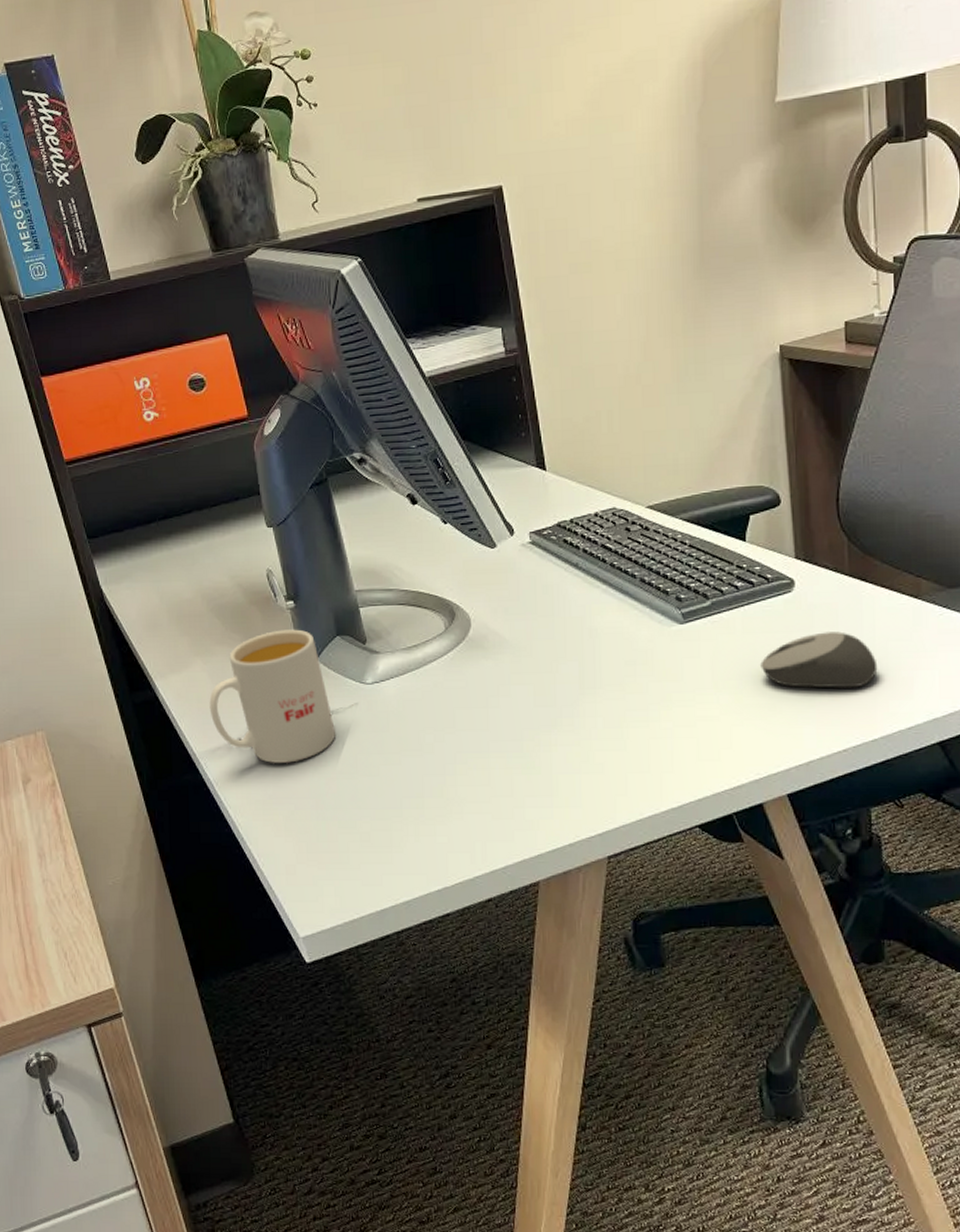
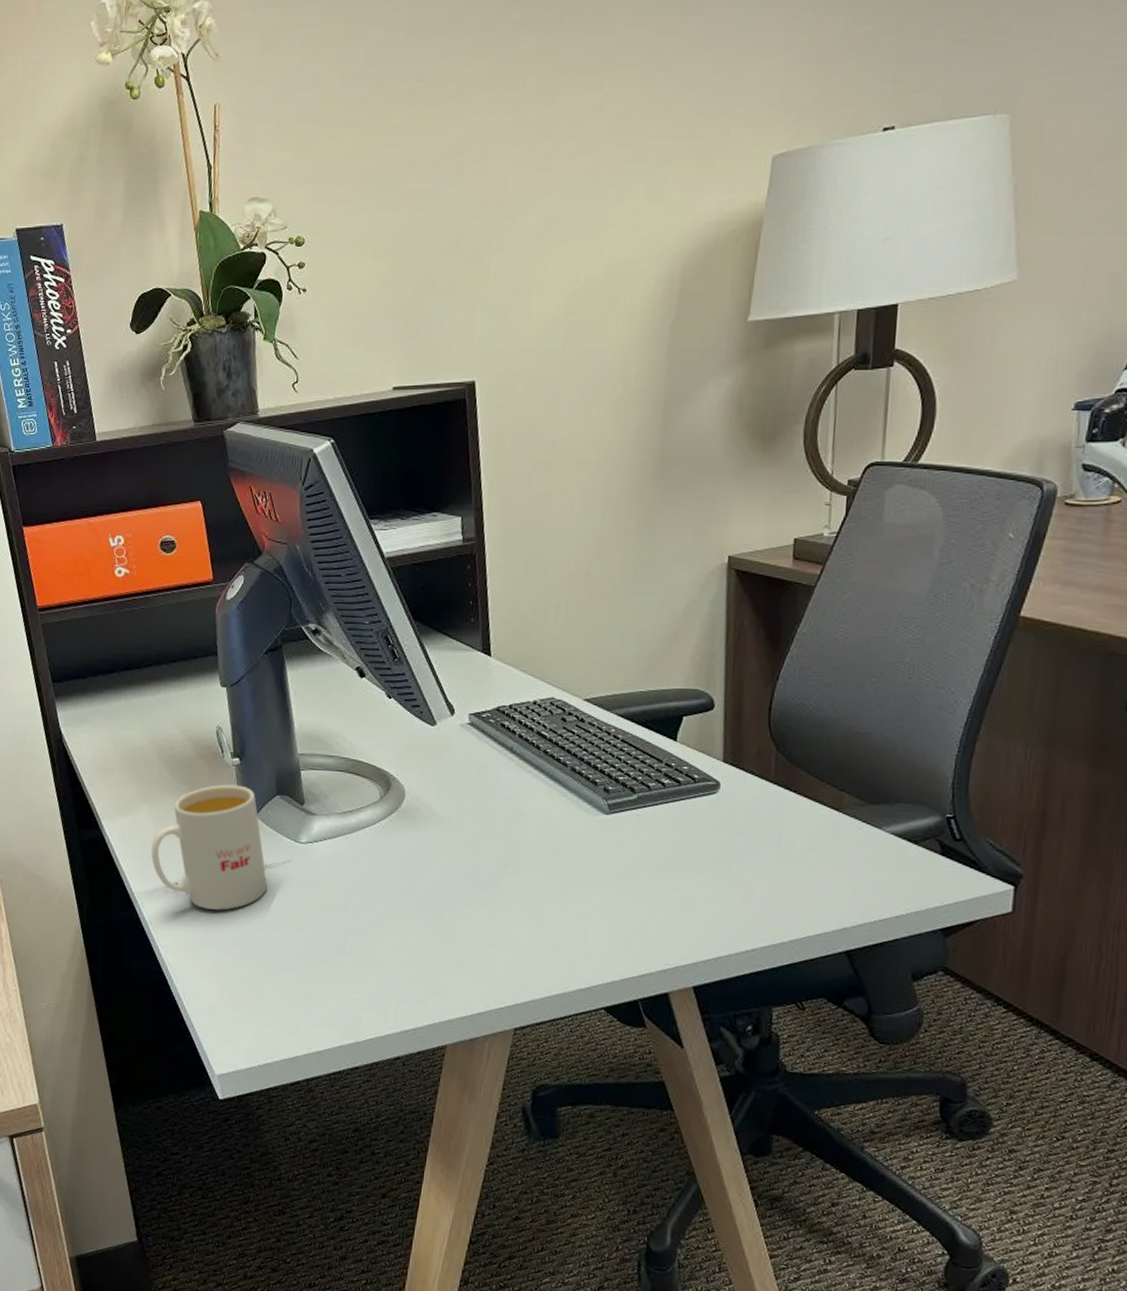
computer mouse: present [760,631,878,688] -> none [679,835,793,892]

